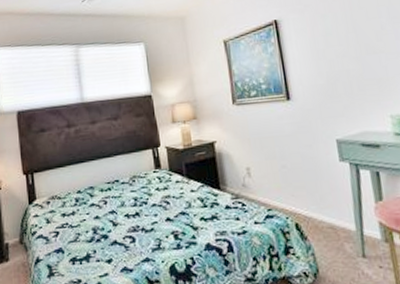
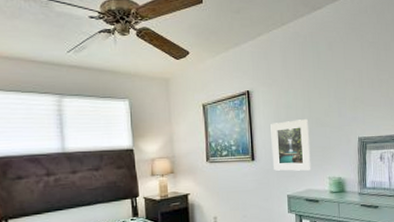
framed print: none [306,46,366,111] -> present [270,119,311,171]

